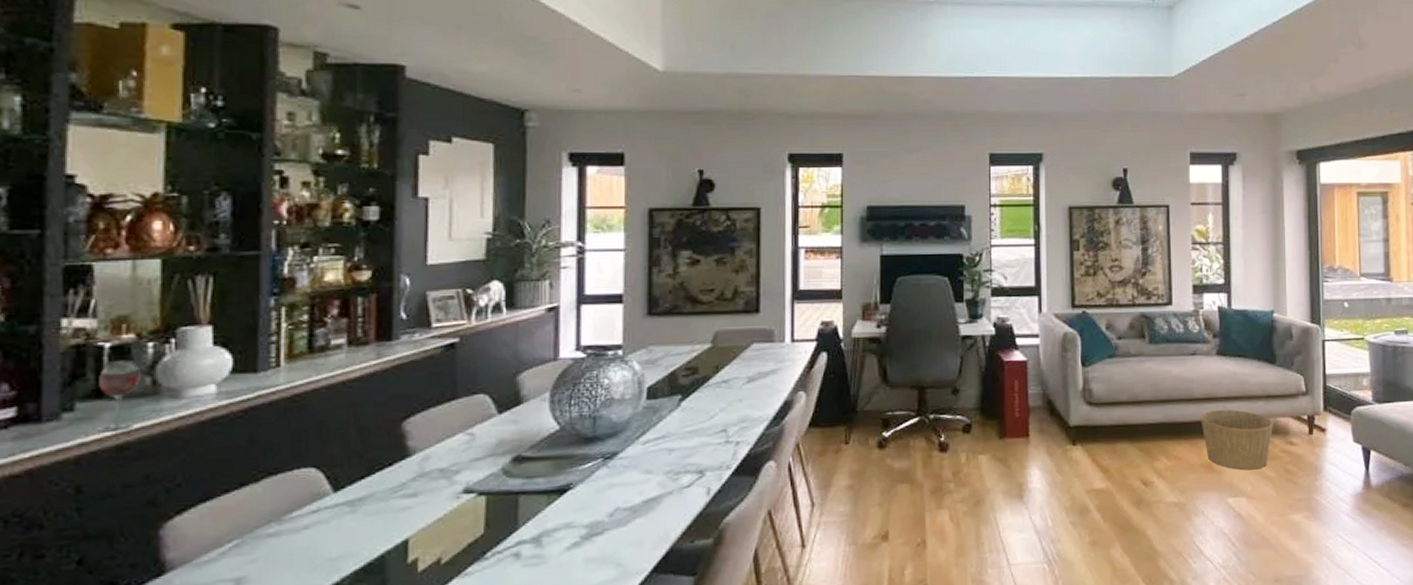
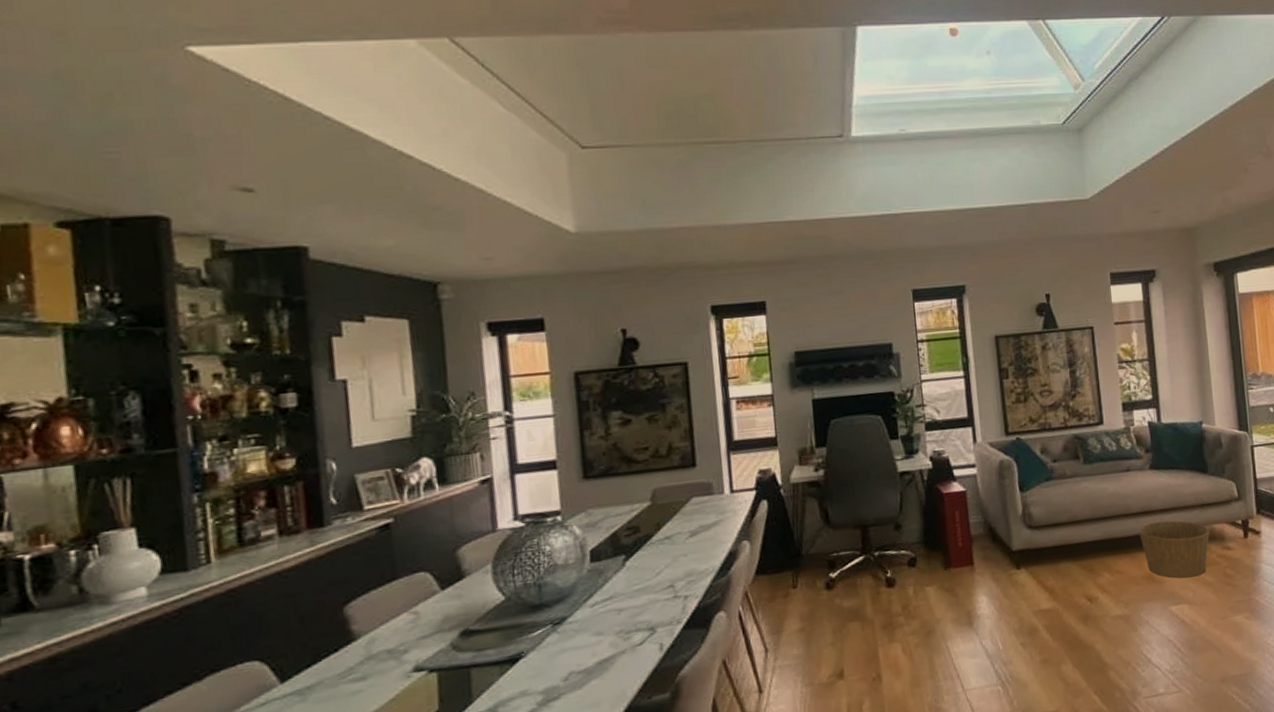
wineglass: present [98,359,142,434] -> none [21,569,67,647]

